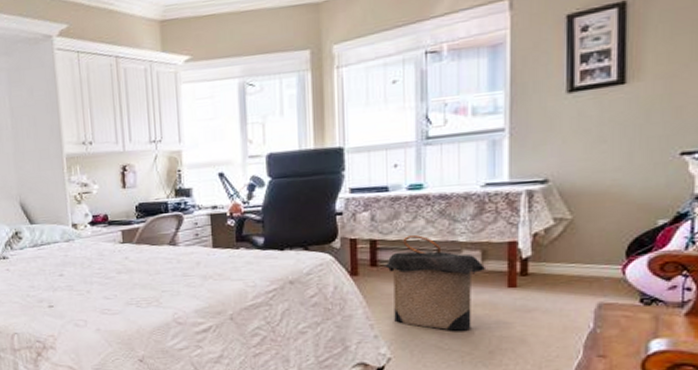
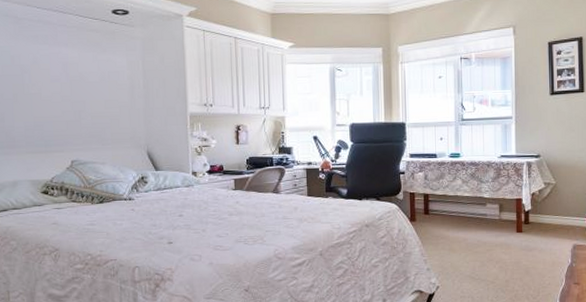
laundry hamper: present [383,234,485,331] -> none [433,191,502,265]

